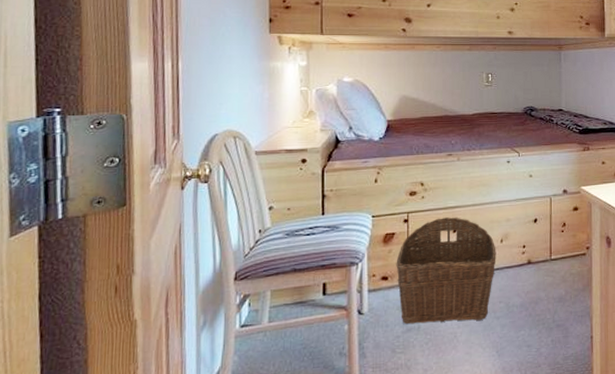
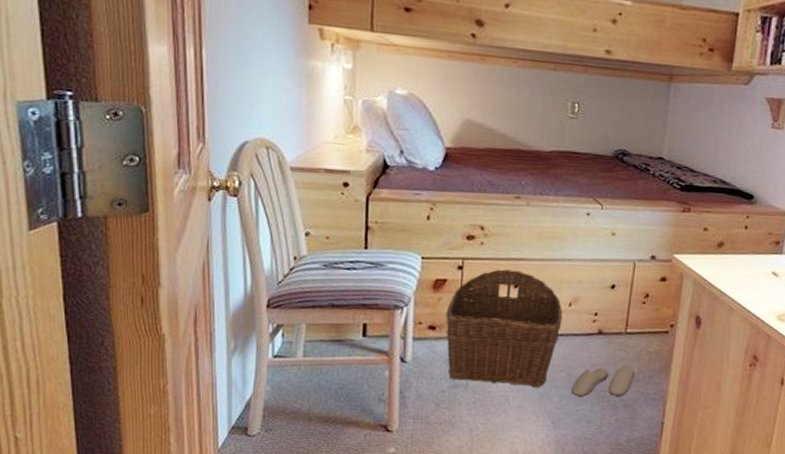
slippers: none [510,288,562,323] -> present [571,364,634,396]

